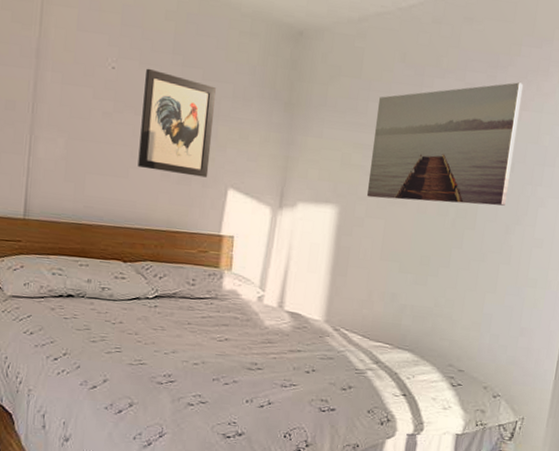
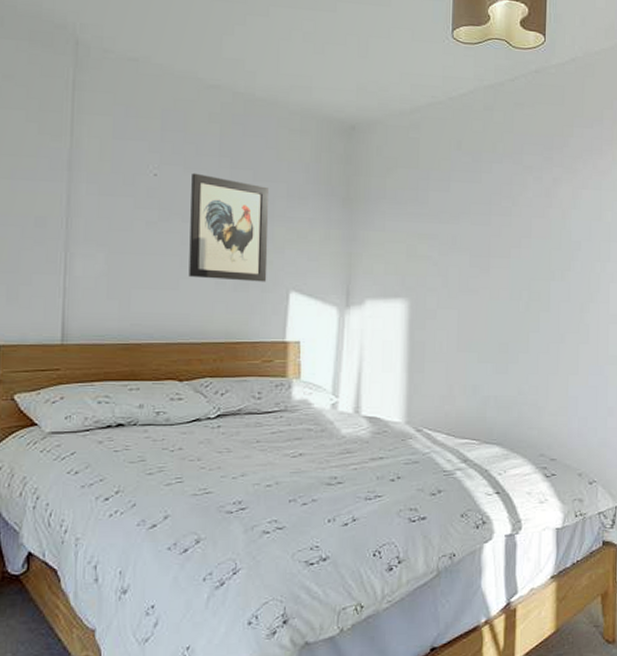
wall art: present [366,82,523,206] -> none [436,162,579,288]

